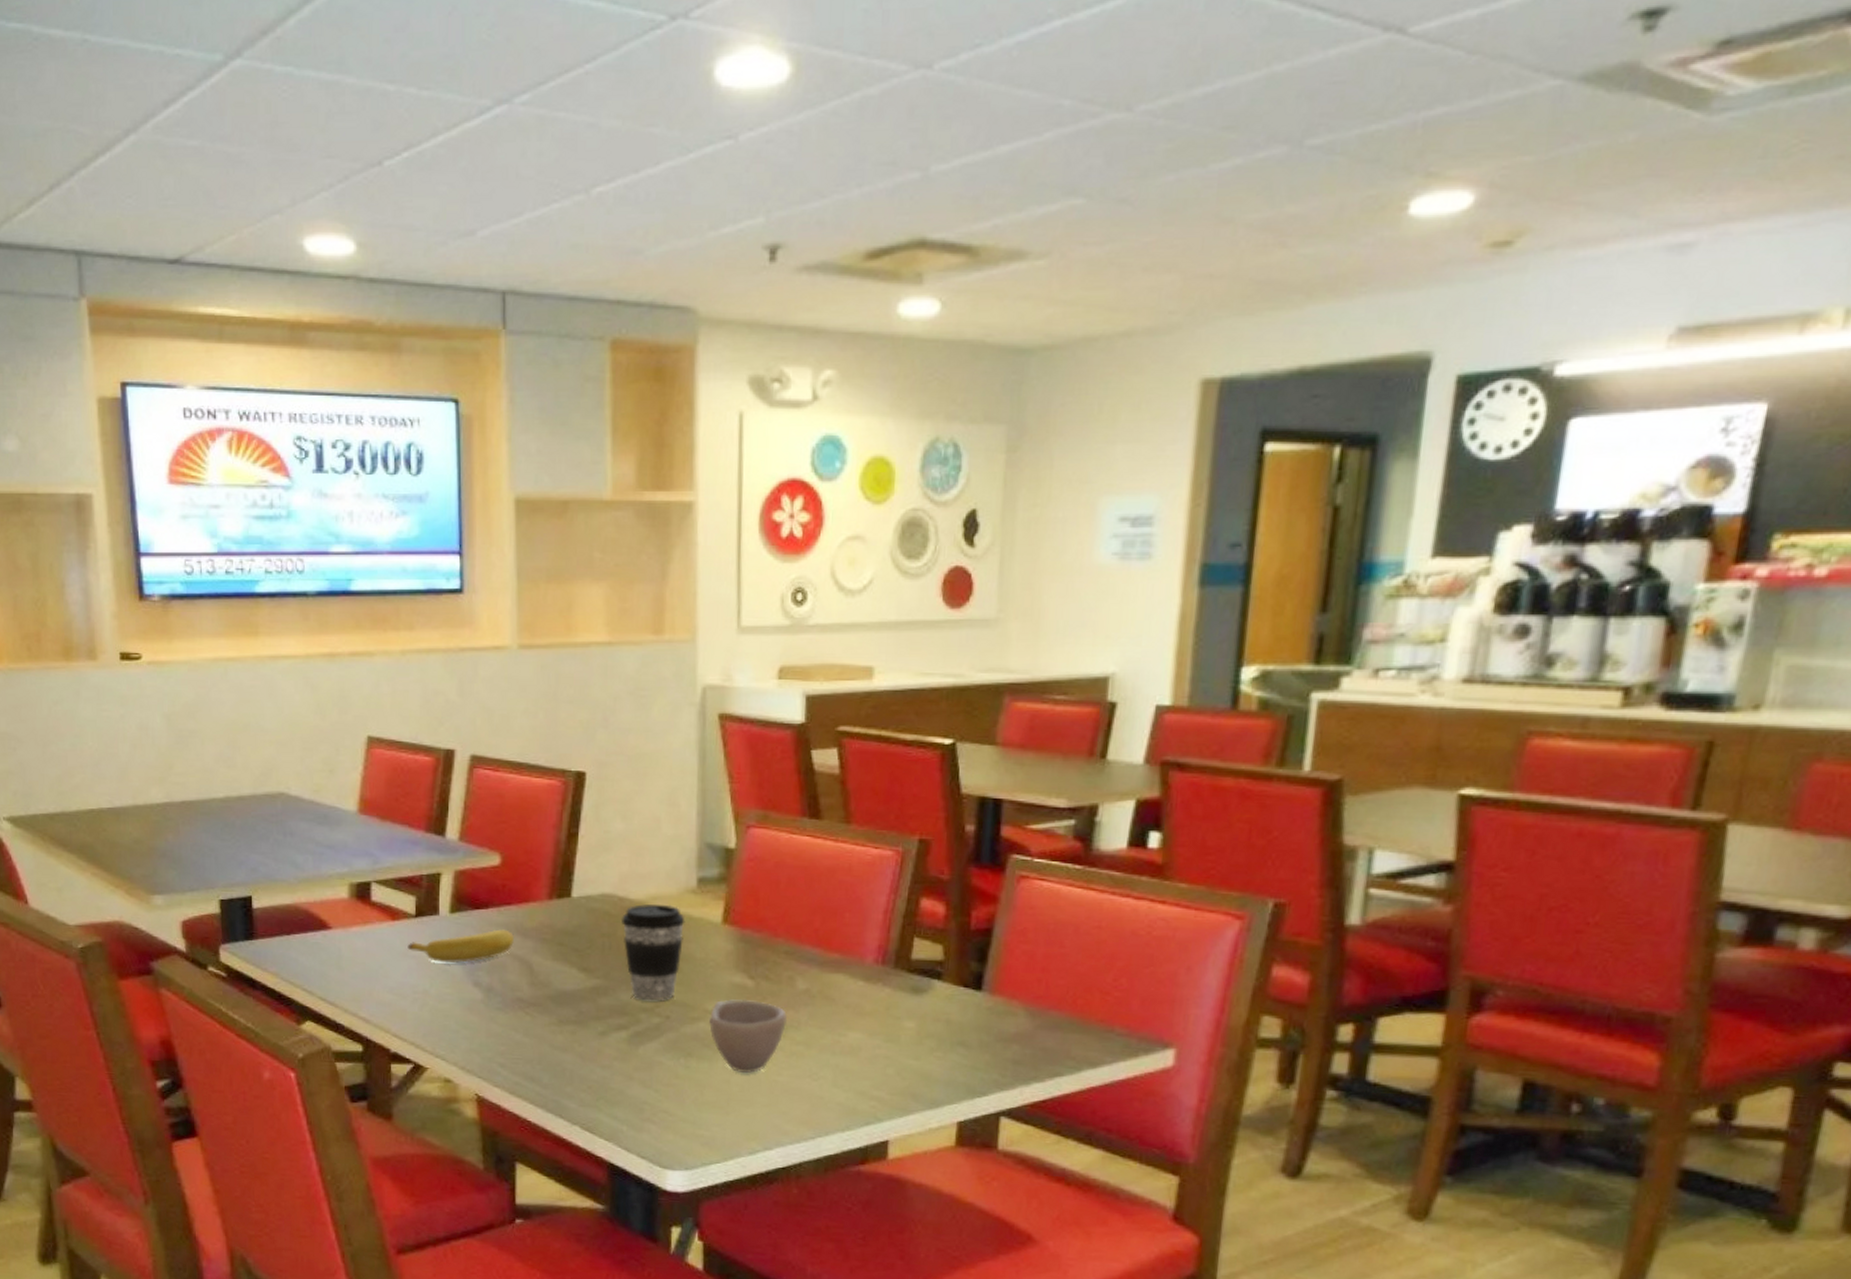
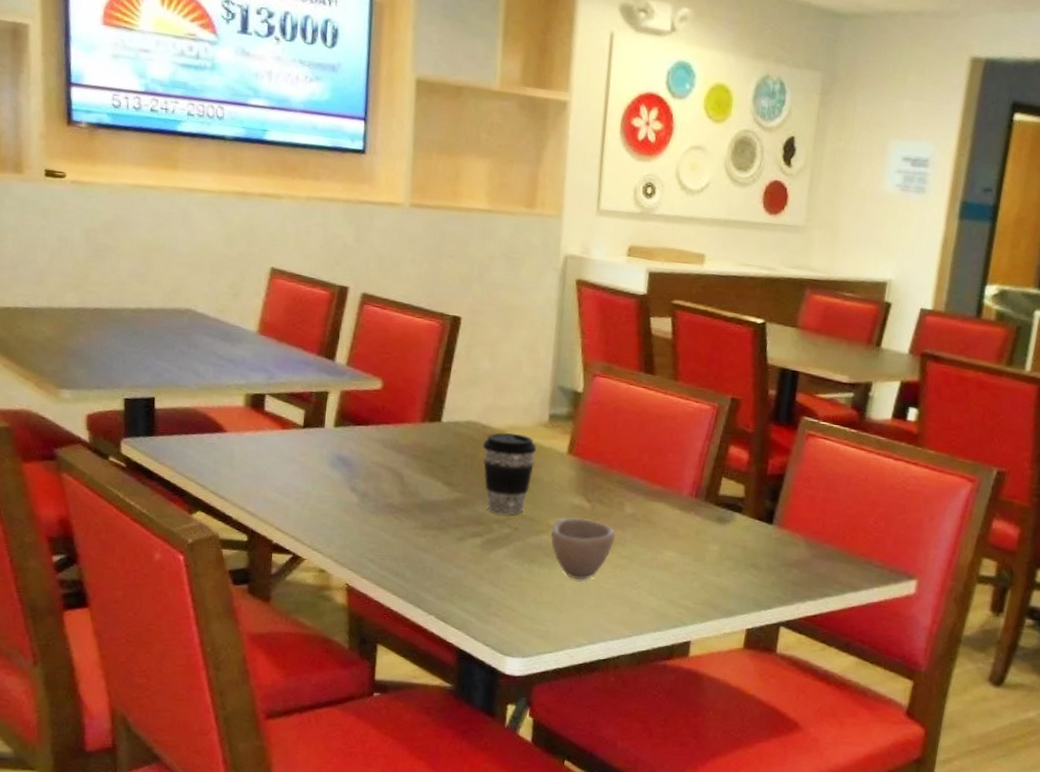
banana: present [407,929,515,963] -> none [294,444,390,471]

